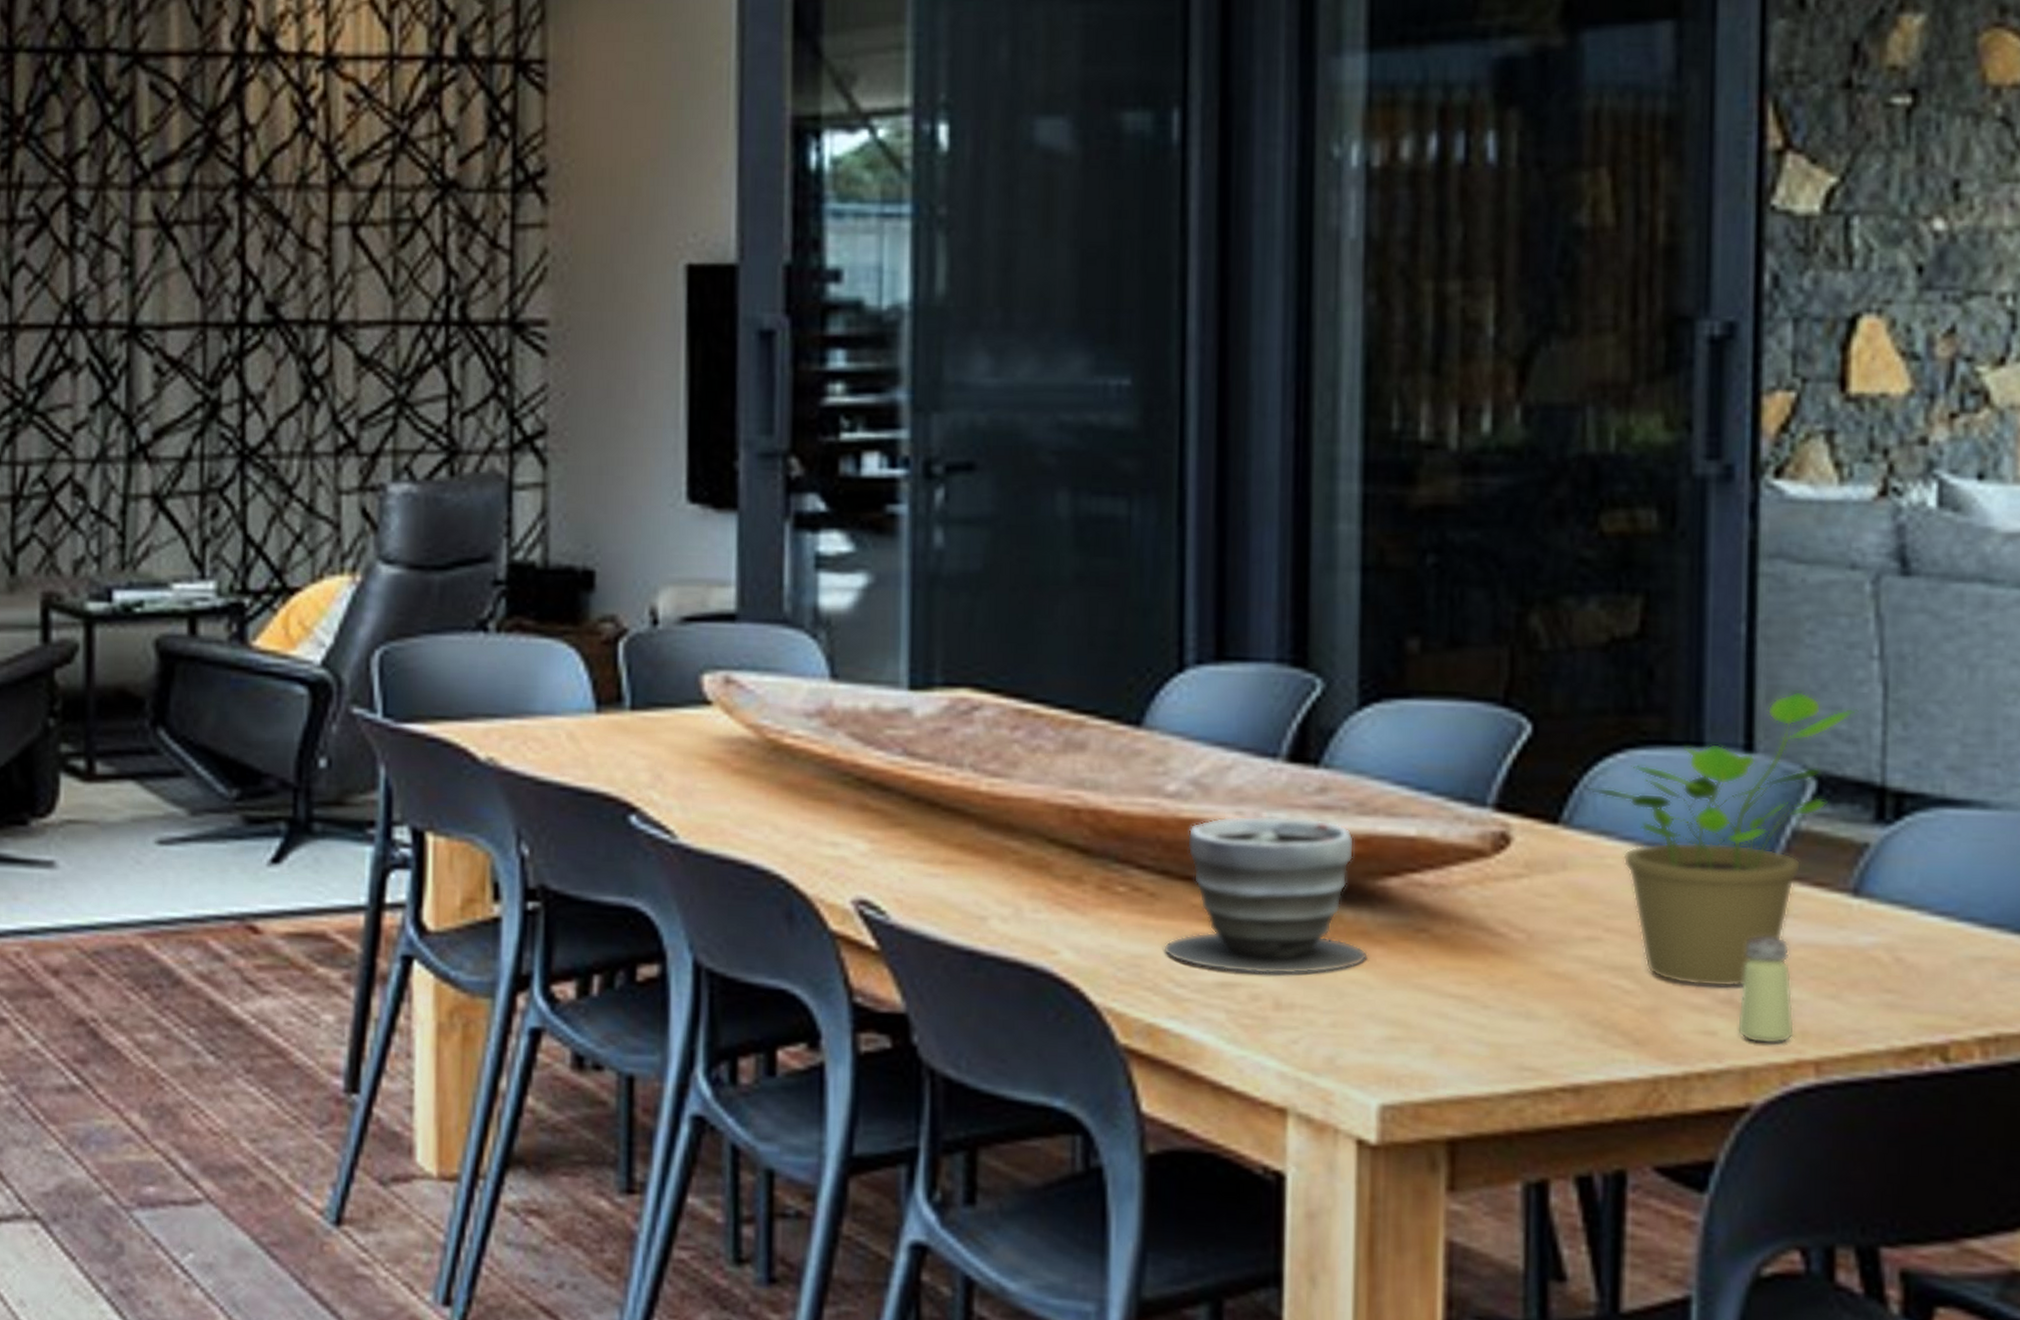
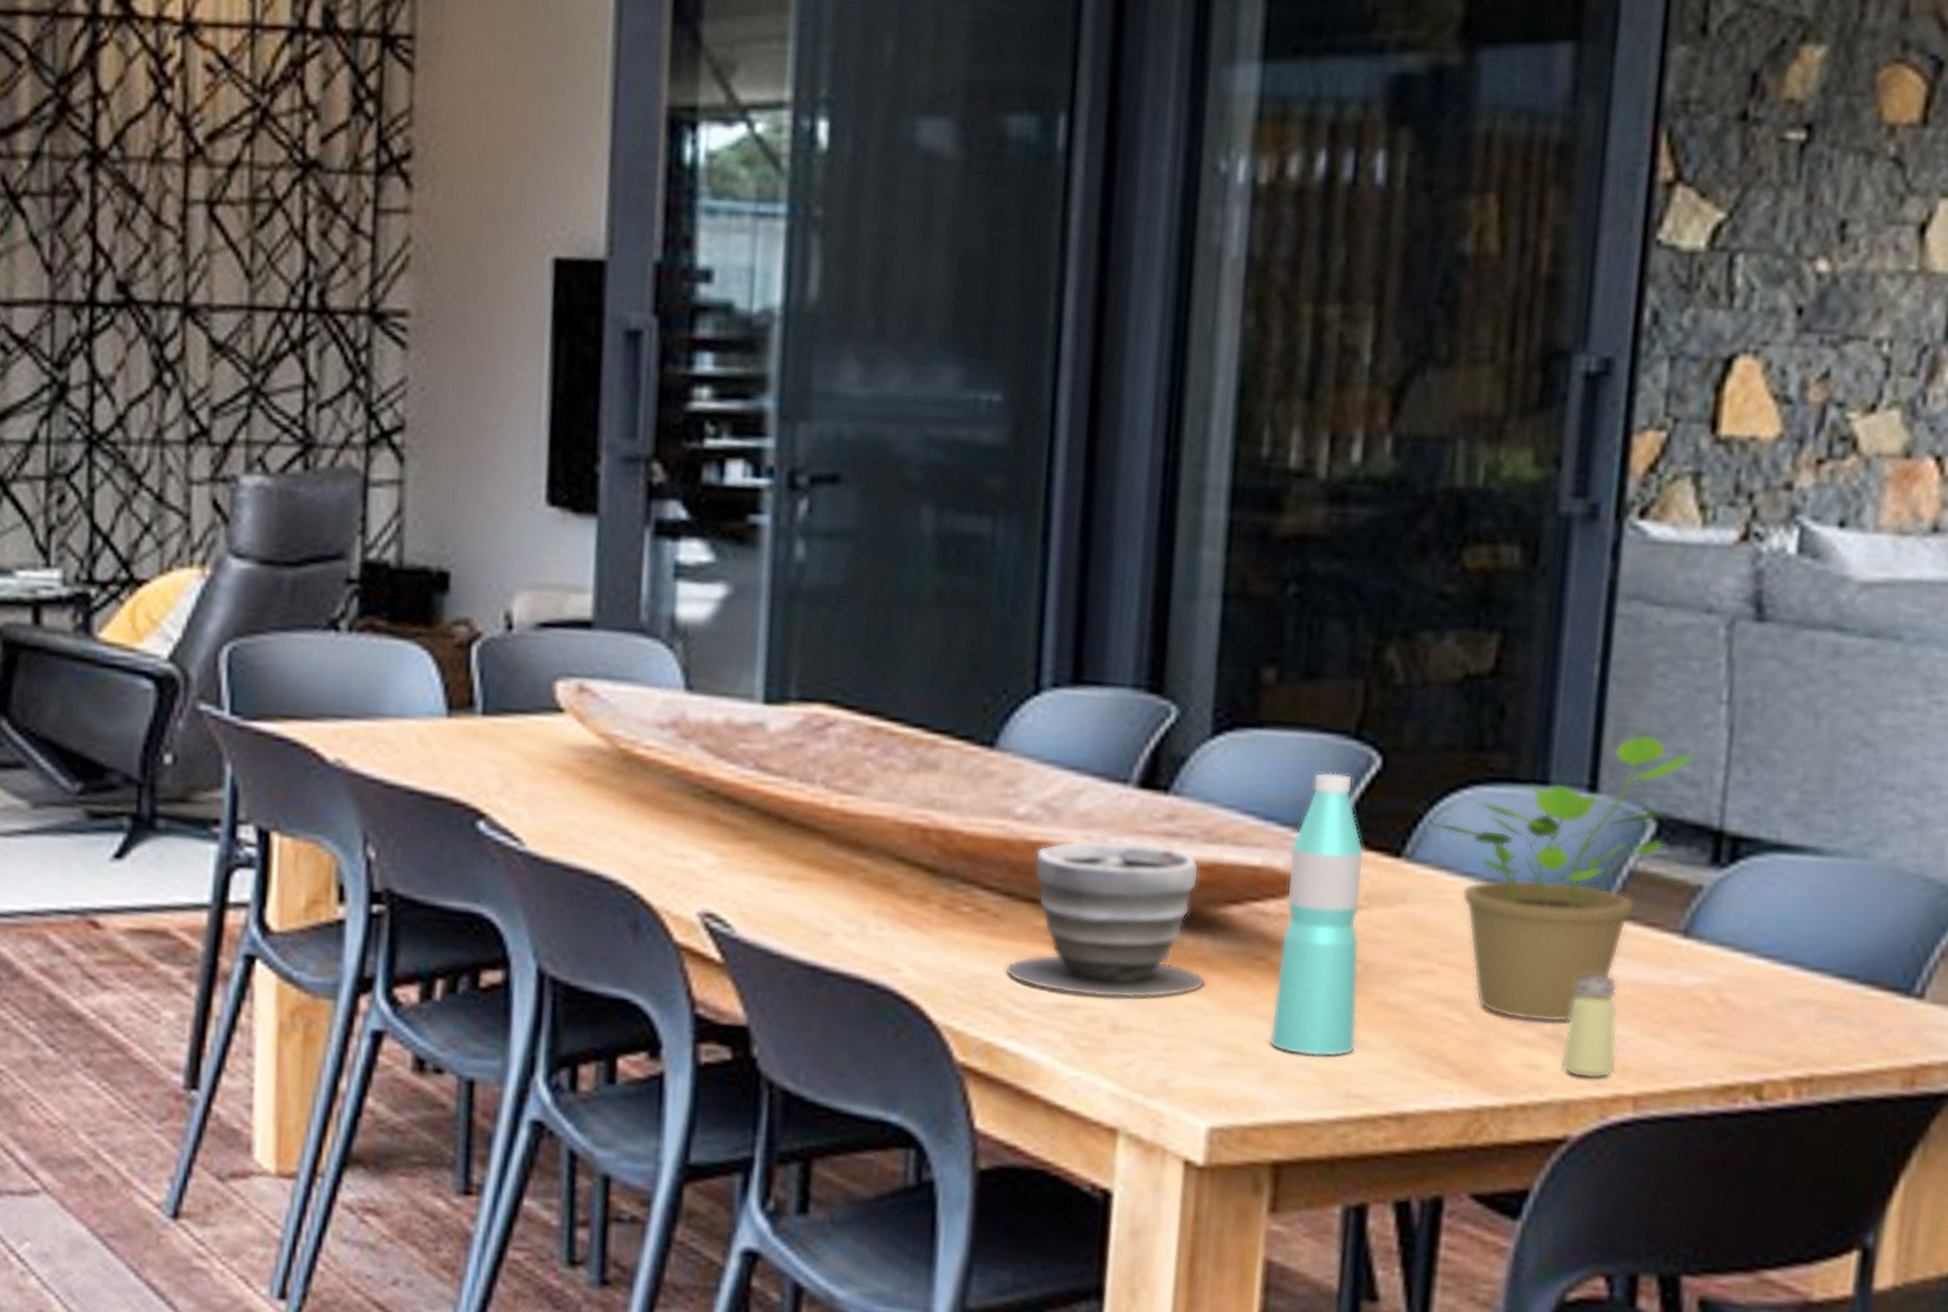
water bottle: none [1437,740,1525,1029] -> present [1269,772,1365,1057]

